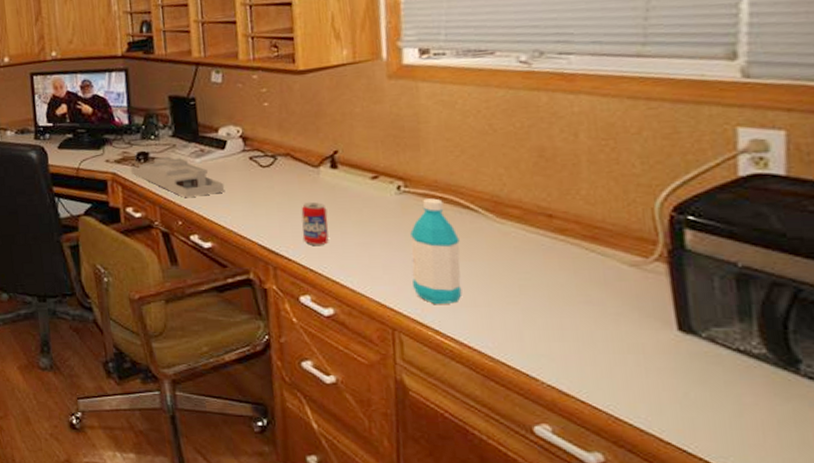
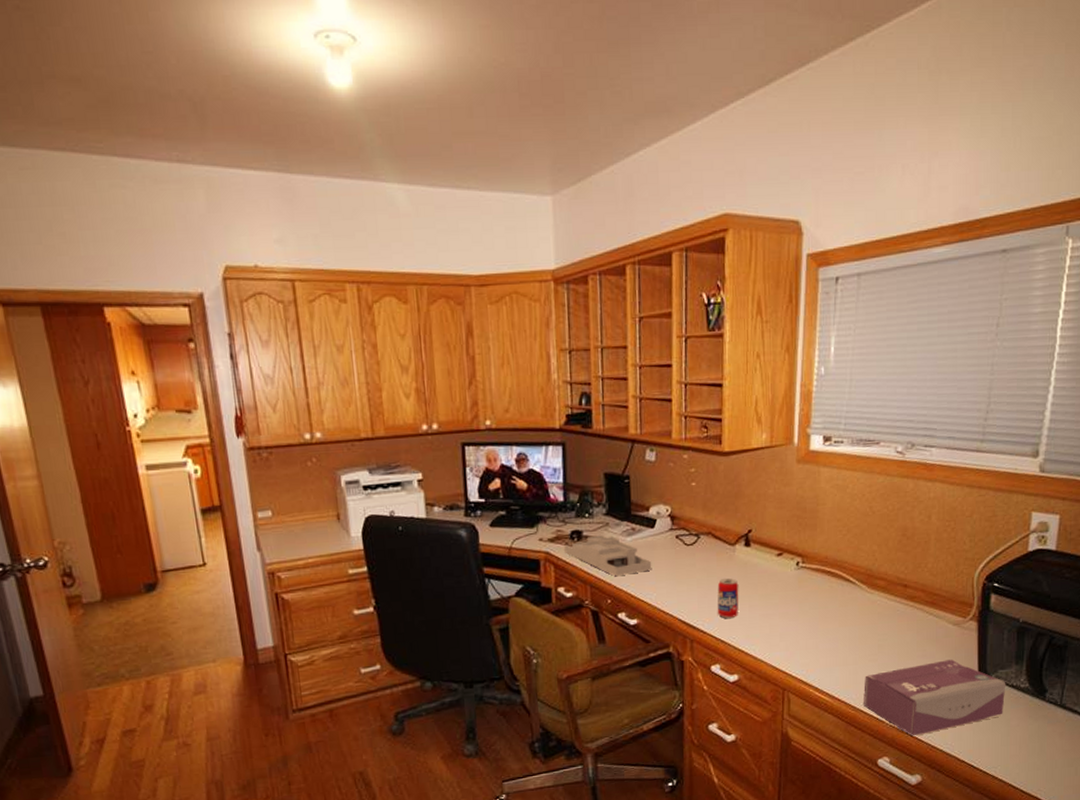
water bottle: present [410,198,463,305] -> none [802,572,840,666]
tissue box: none [503,309,728,402] -> present [864,659,1006,736]

